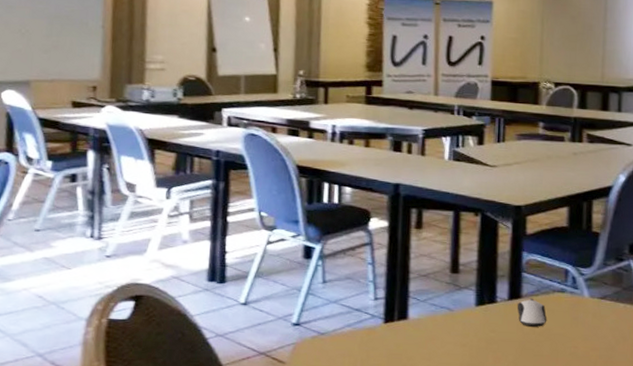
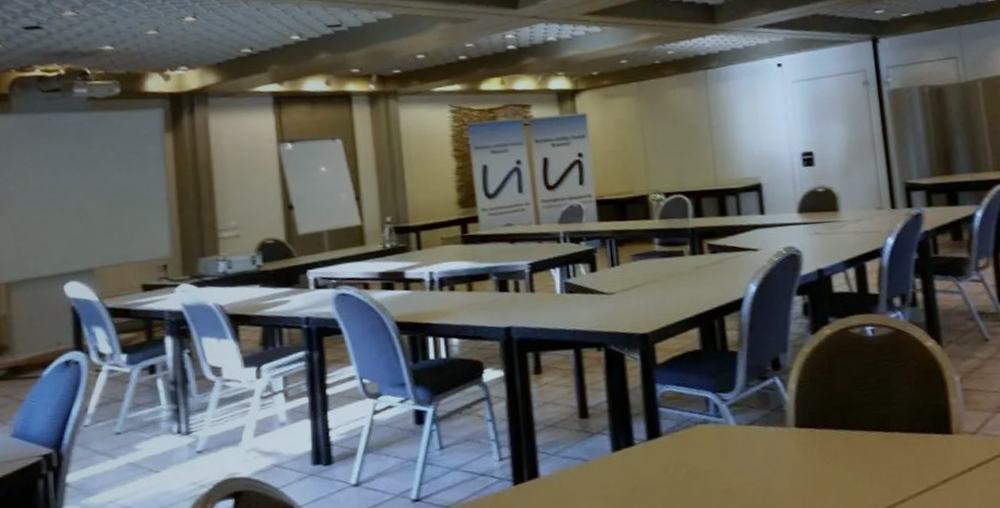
computer mouse: present [517,298,546,327] -> none [657,435,692,468]

